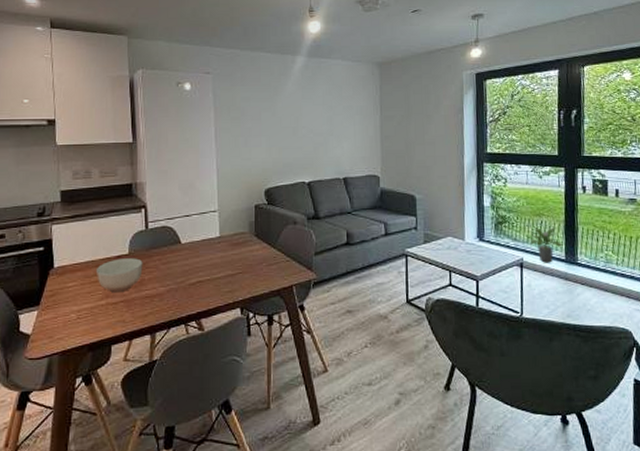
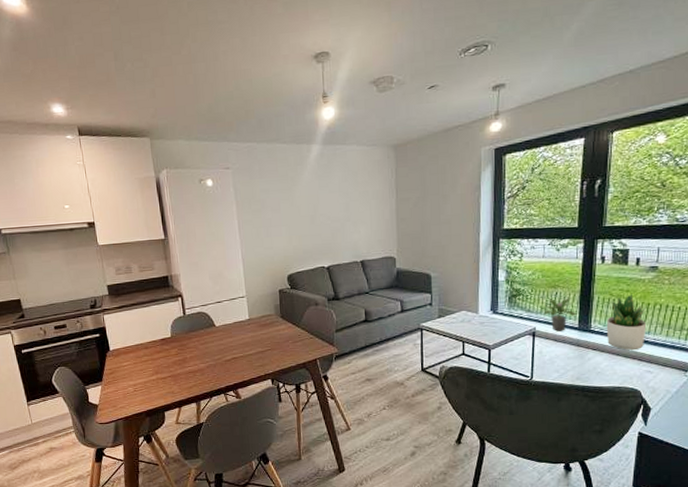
bowl: present [95,257,143,293] -> none [145,339,185,370]
planter: none [592,225,631,286] -> present [606,293,648,350]

